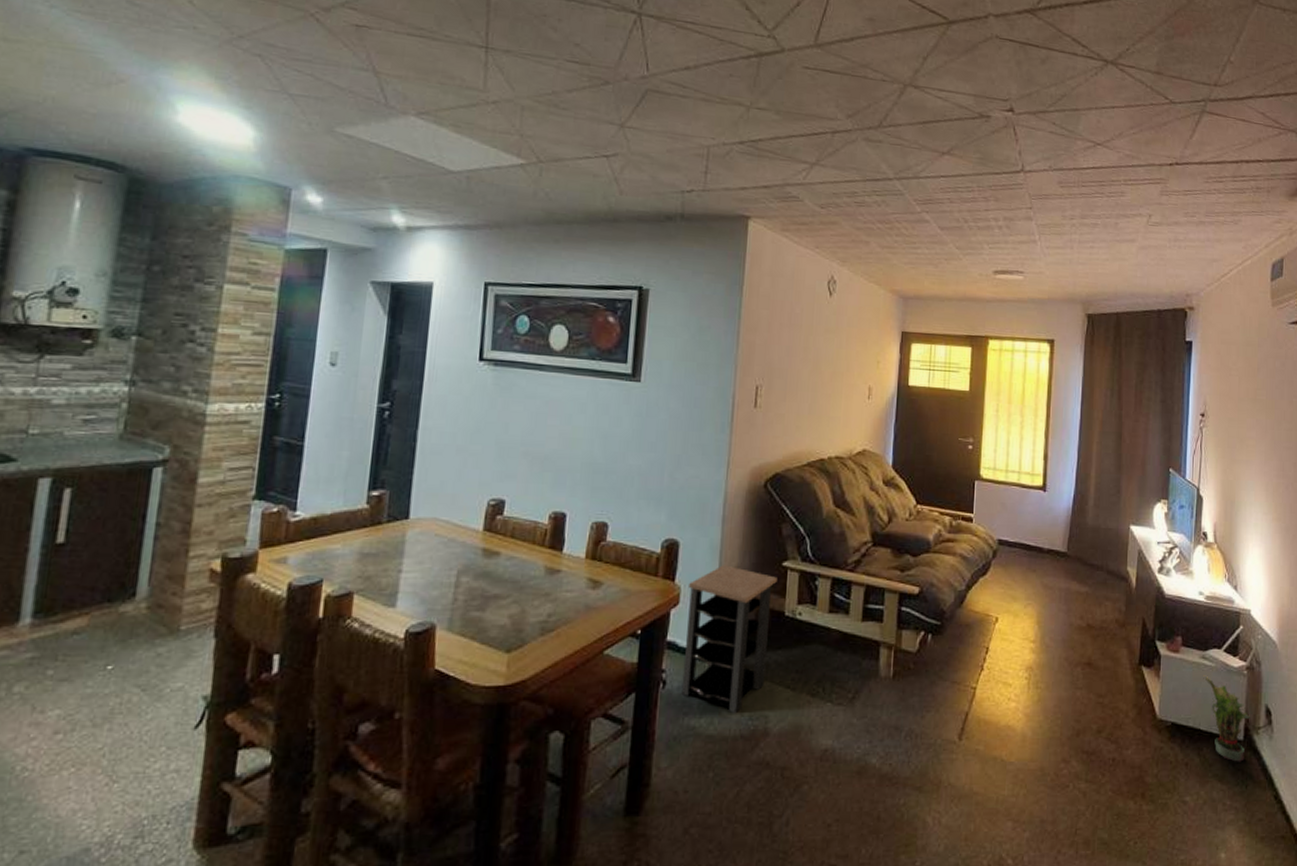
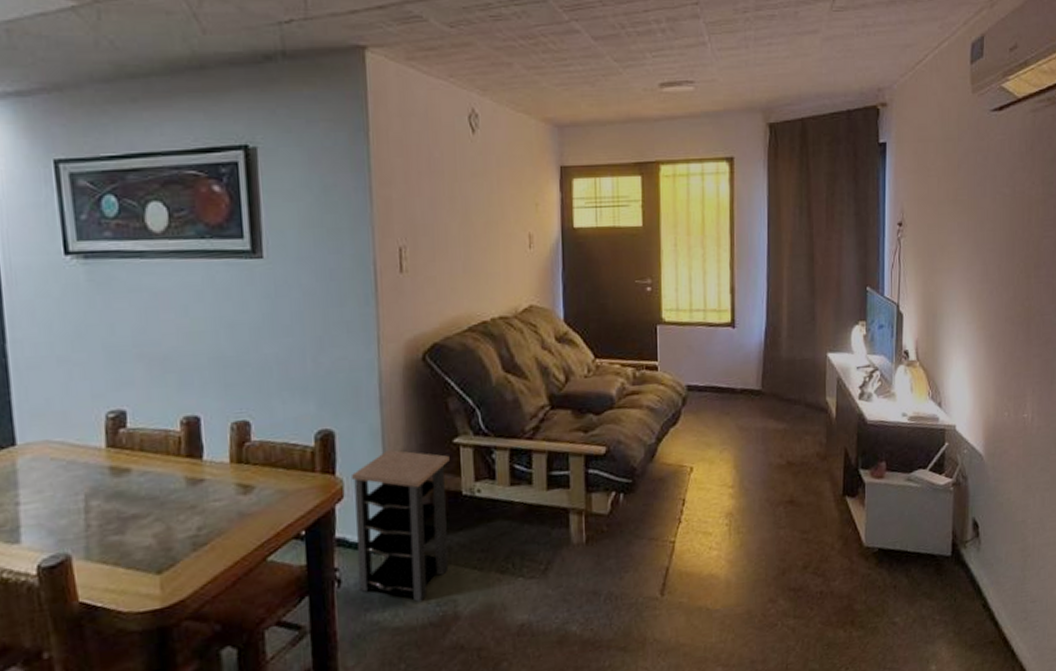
potted plant: present [1203,675,1251,762] -> none [909,497,958,578]

